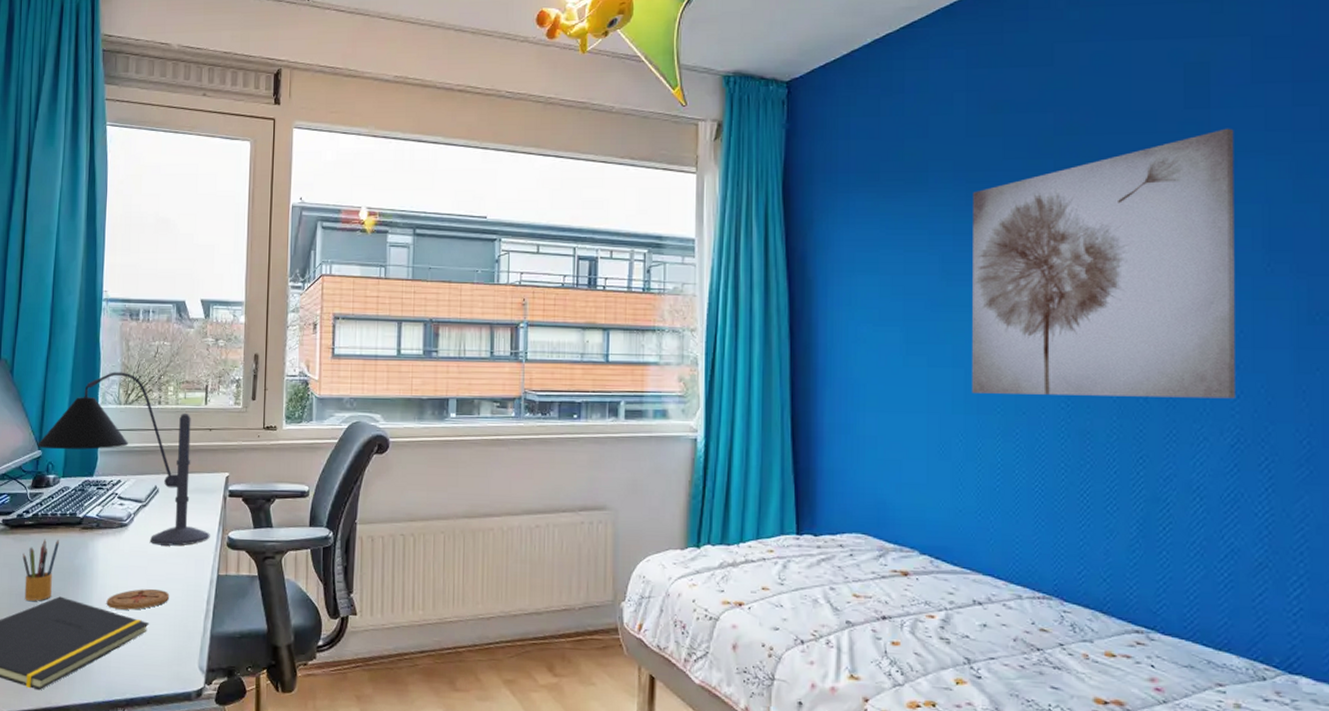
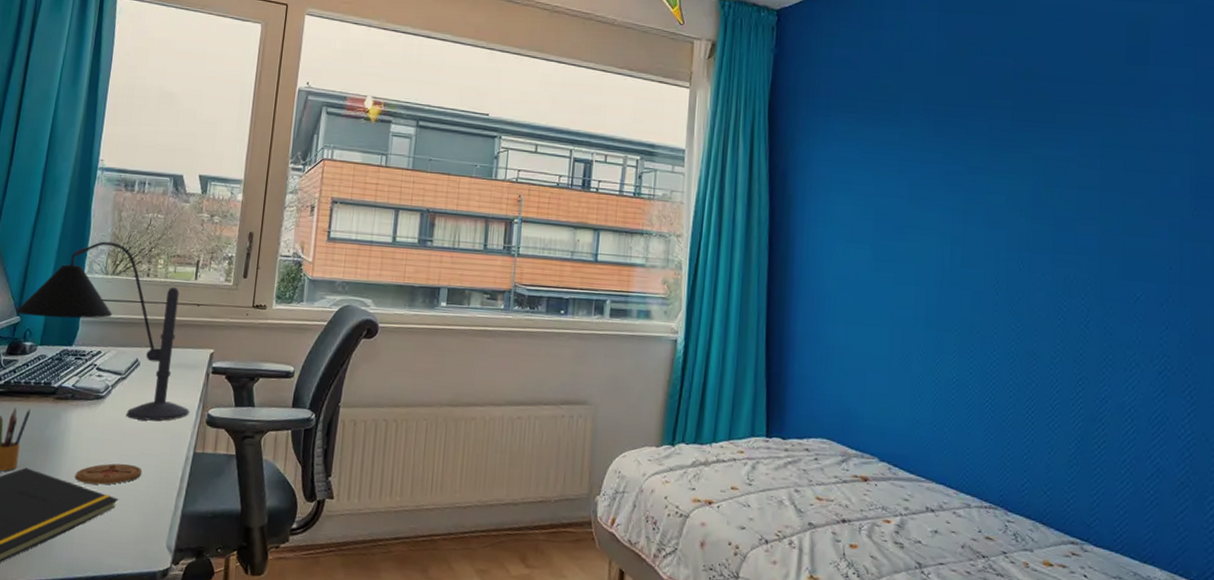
wall art: present [972,128,1235,399] -> none [932,84,1168,329]

